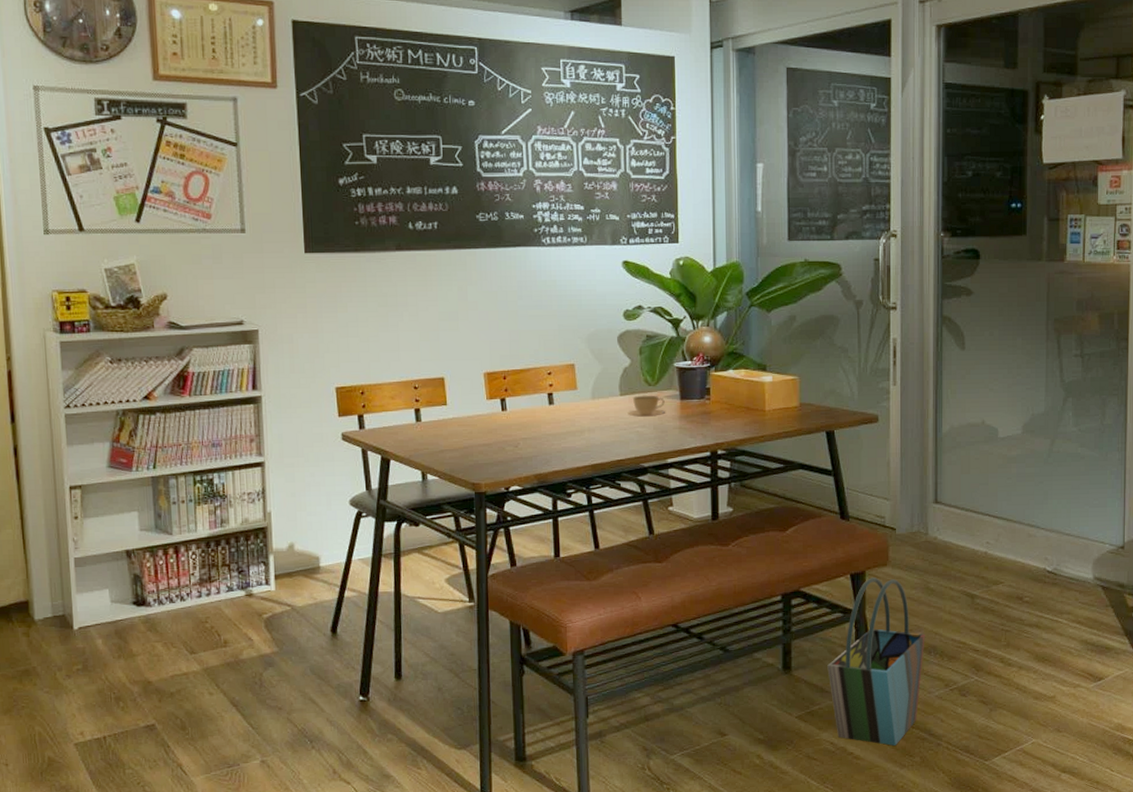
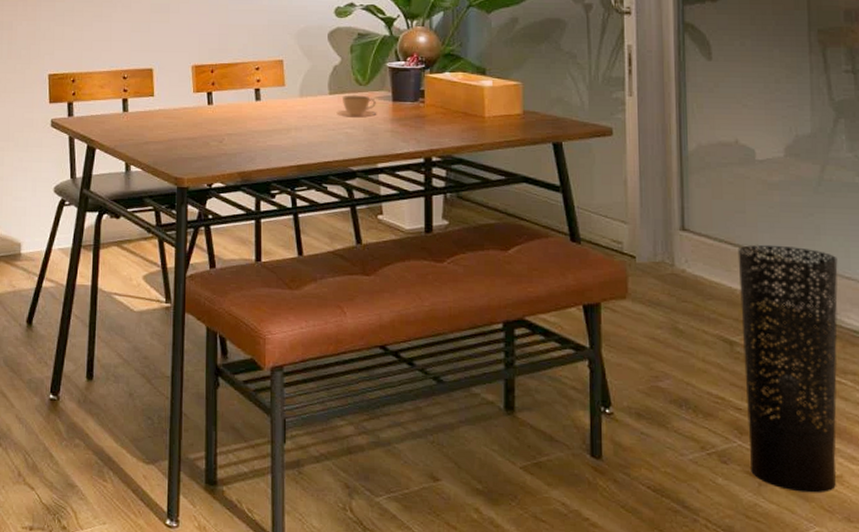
tote bag: present [827,577,925,746] -> none [557,311,675,515]
umbrella stand: none [980,510,1060,712] -> present [737,244,838,492]

